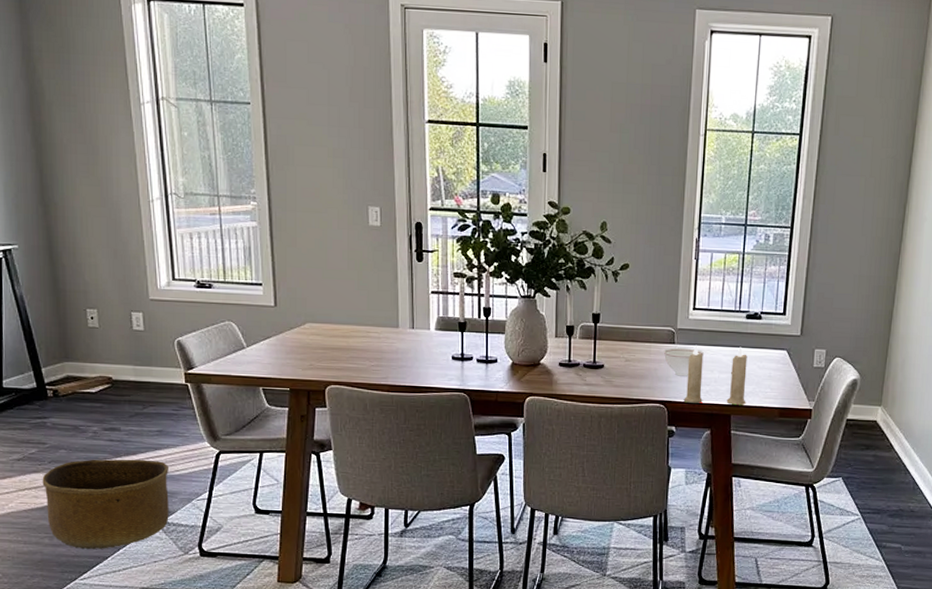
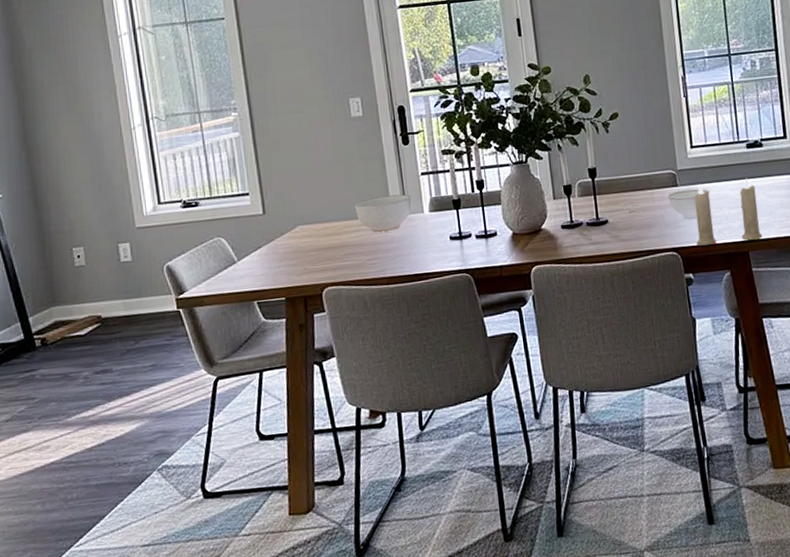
basket: present [42,459,169,550] -> none [32,398,168,511]
bowl: none [363,307,419,342] -> present [354,194,412,232]

